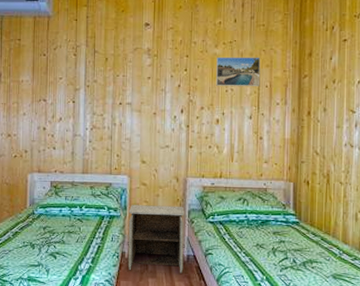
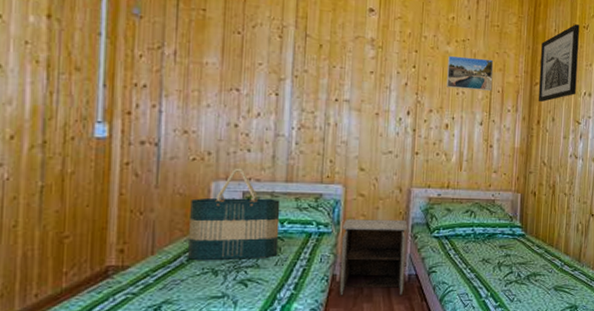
tote bag: none [13,163,79,236] -> present [188,169,281,261]
wall art: none [308,15,350,94] -> present [539,24,580,103]

